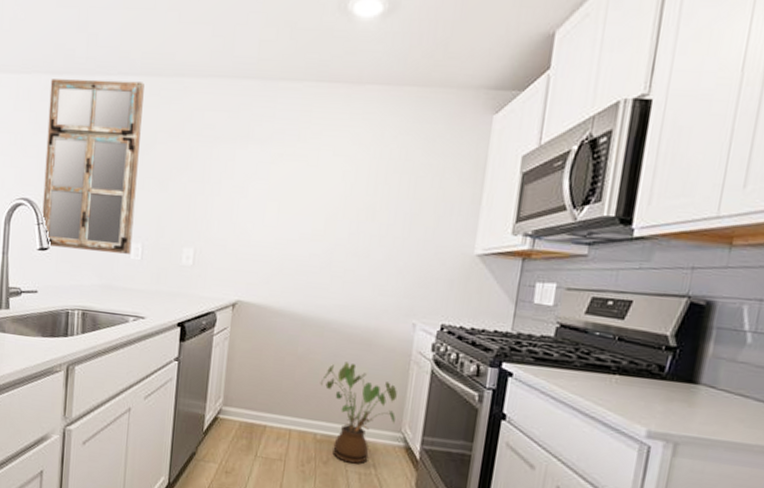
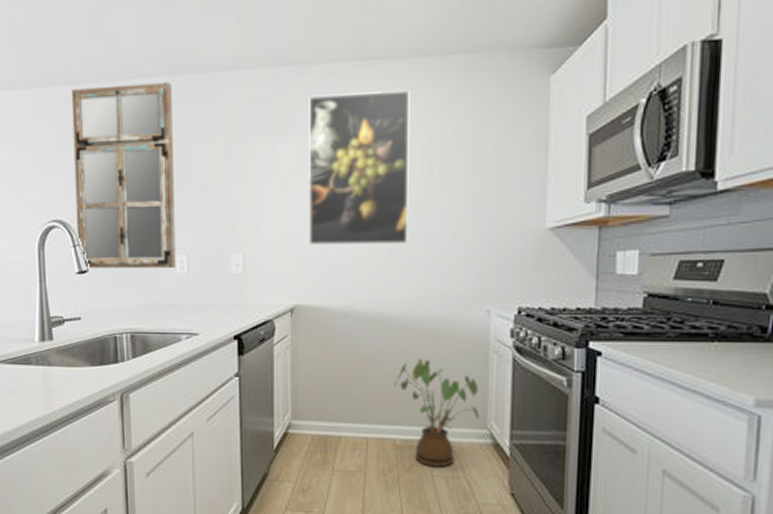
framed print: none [255,109,364,255] -> present [307,90,410,245]

